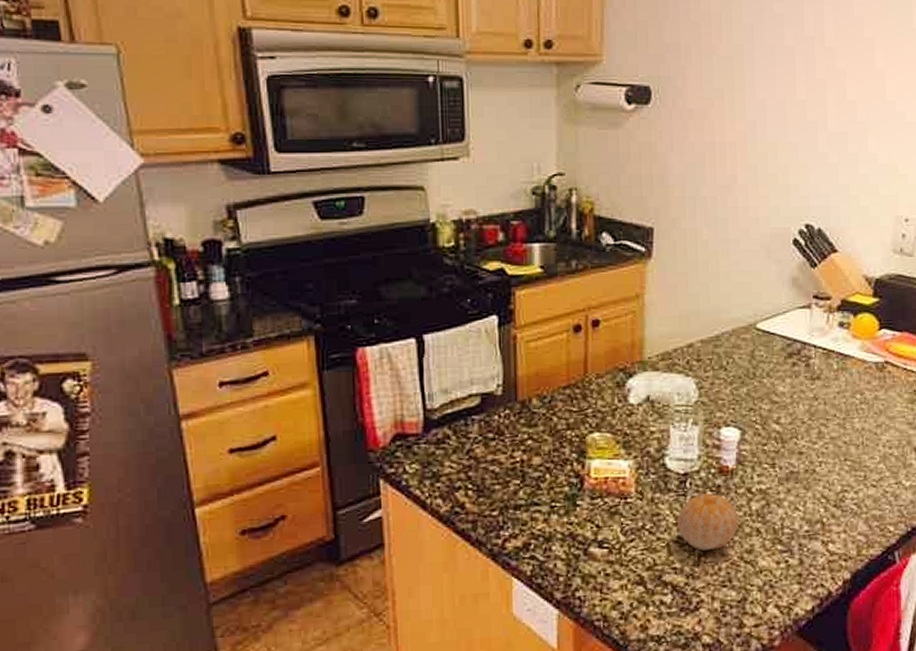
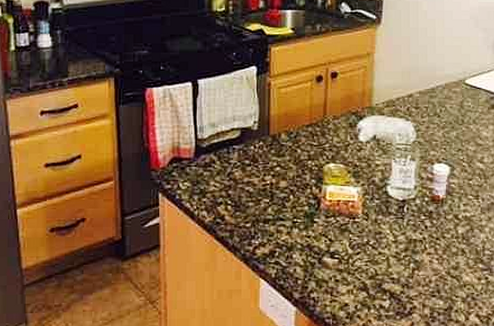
fruit: present [677,493,739,551] -> none [396,218,447,265]

